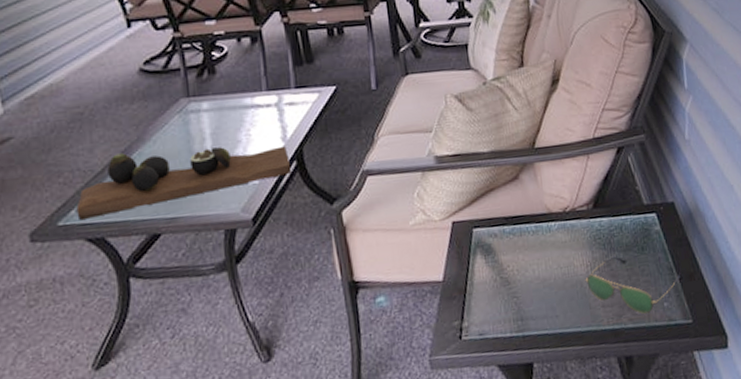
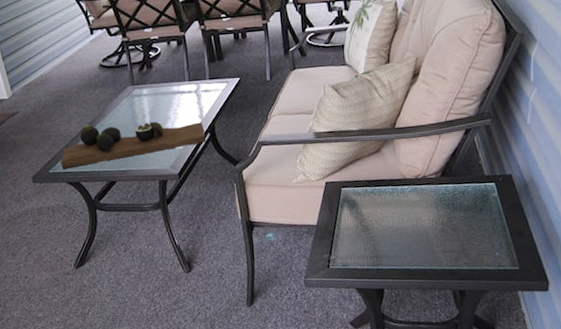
sunglasses: present [585,256,683,314] -> none [430,214,514,260]

